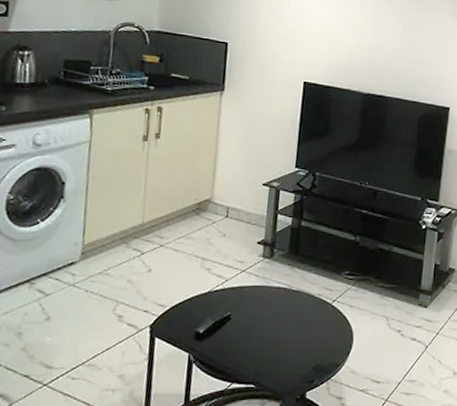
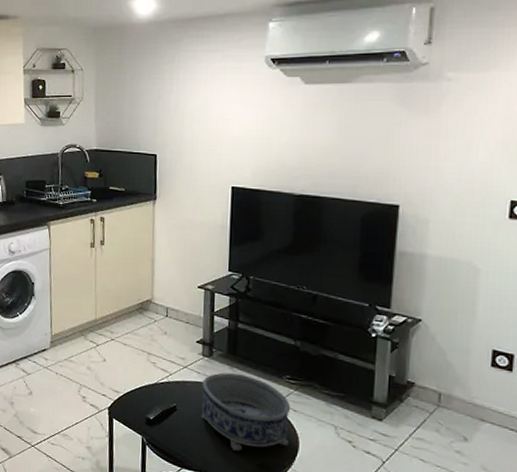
decorative bowl: none [256,274,348,355] -> present [201,372,291,451]

